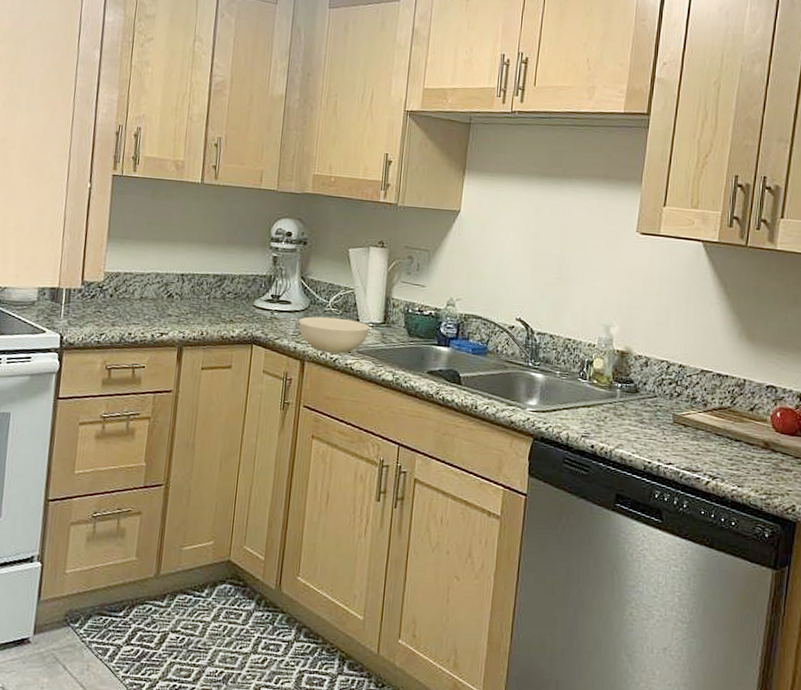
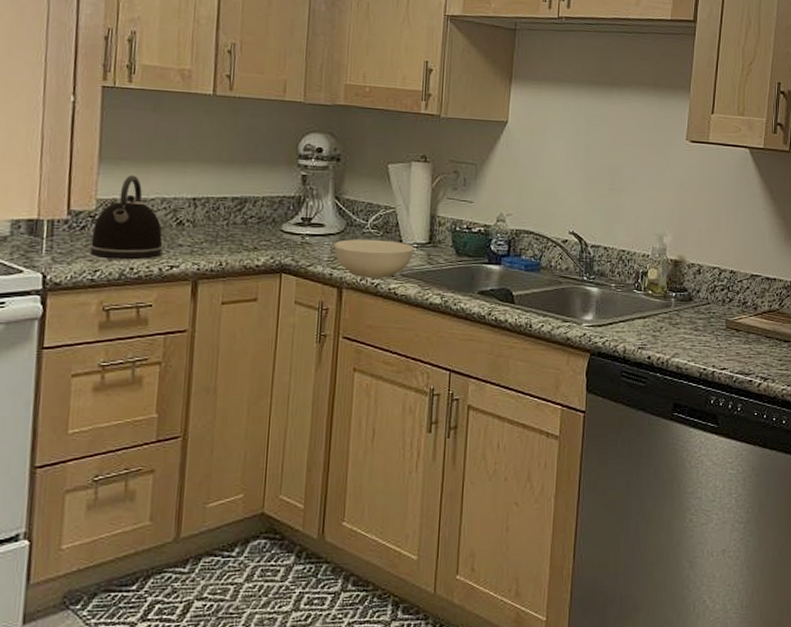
kettle: none [97,252,157,326] -> present [89,175,165,260]

